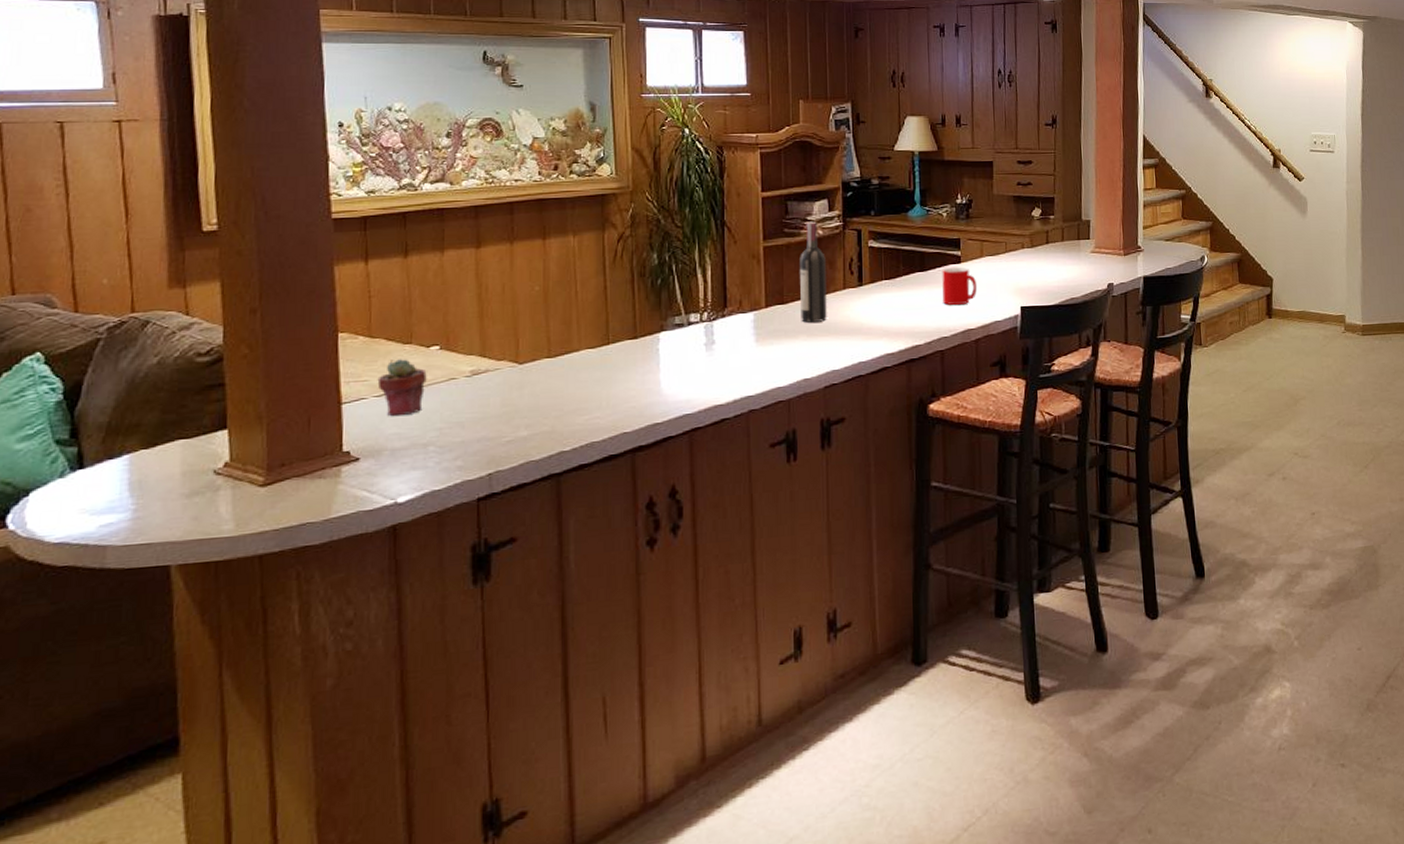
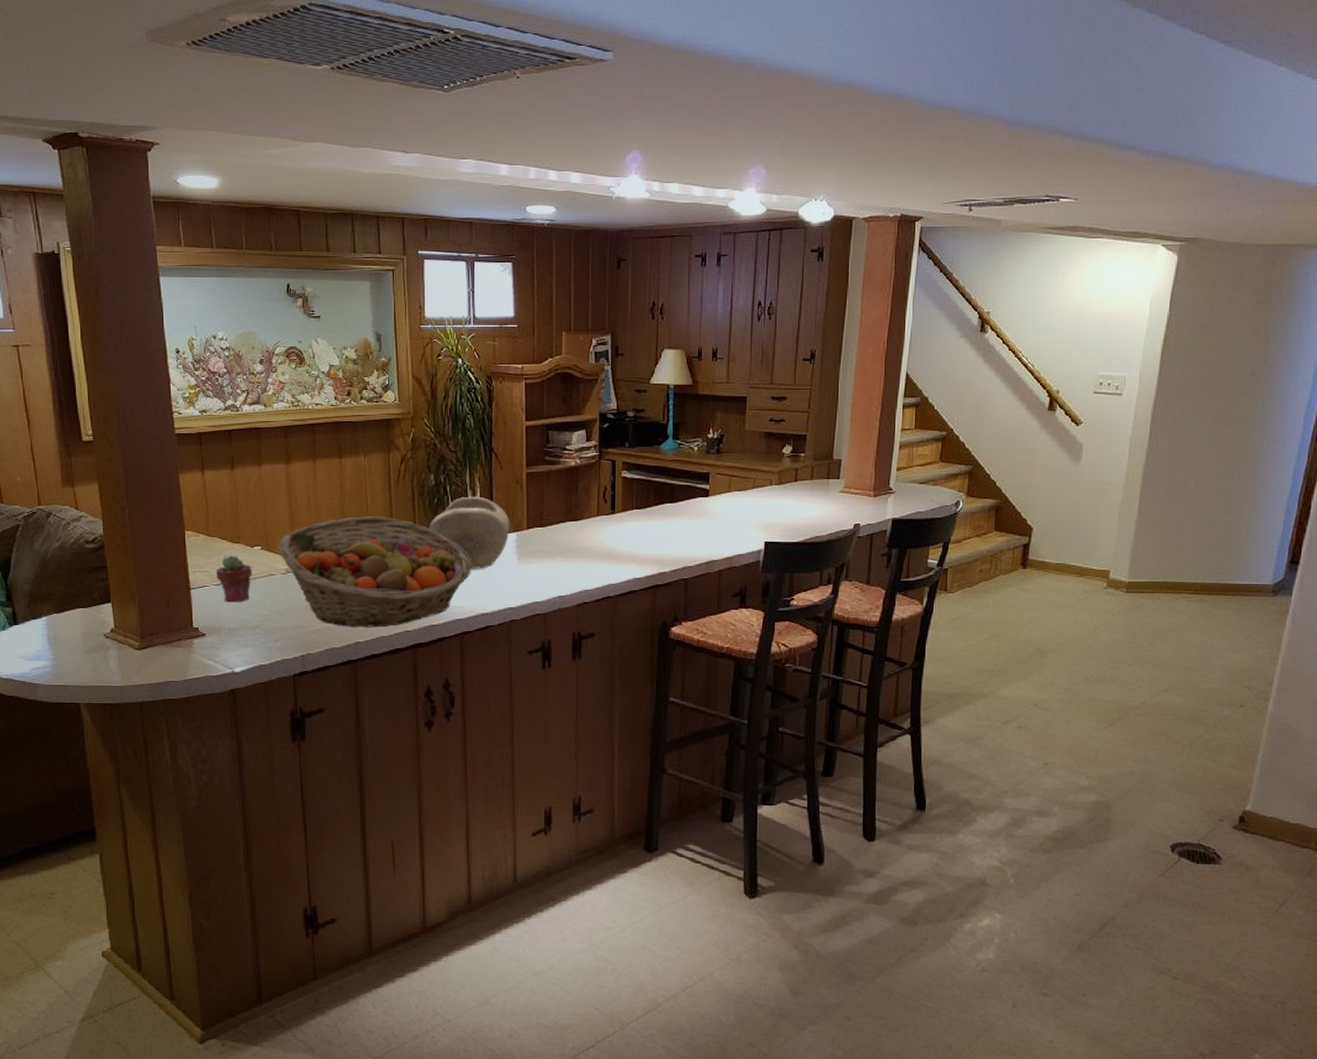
fruit basket: none [462,302,703,435] -> present [278,516,472,627]
decorative bowl: none [652,274,746,356] -> present [430,496,510,569]
wine bottle: present [800,221,827,323] -> none [558,450,582,545]
cup: present [942,267,978,306] -> none [689,500,724,537]

